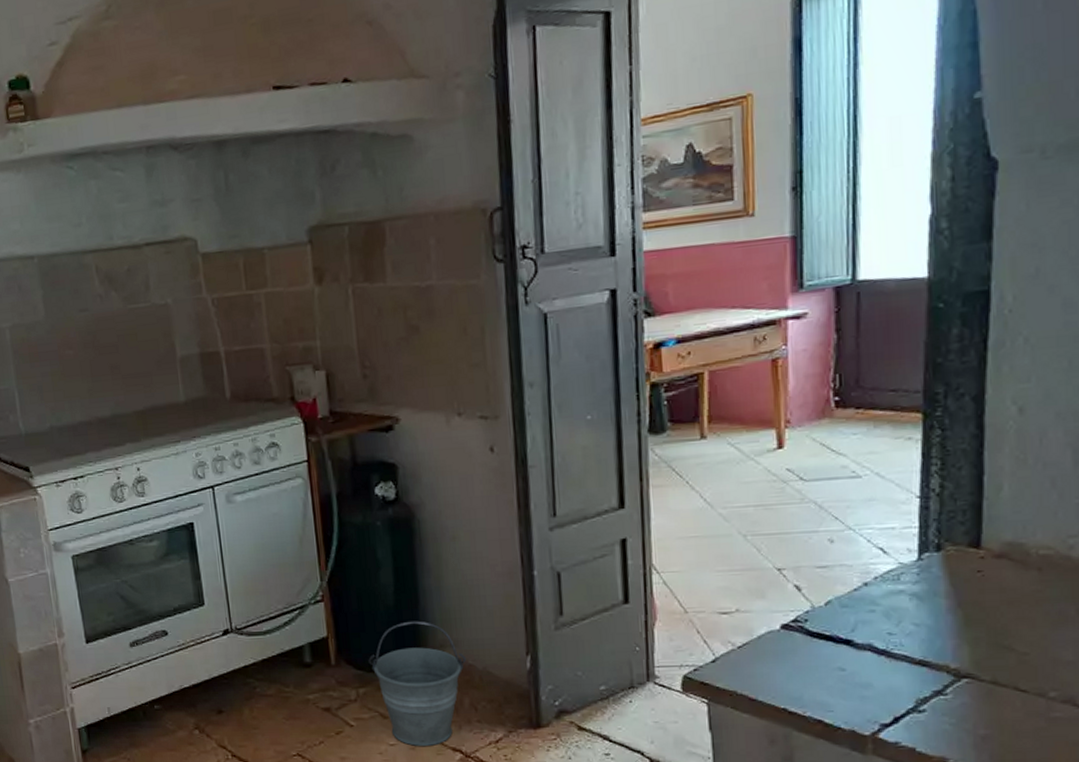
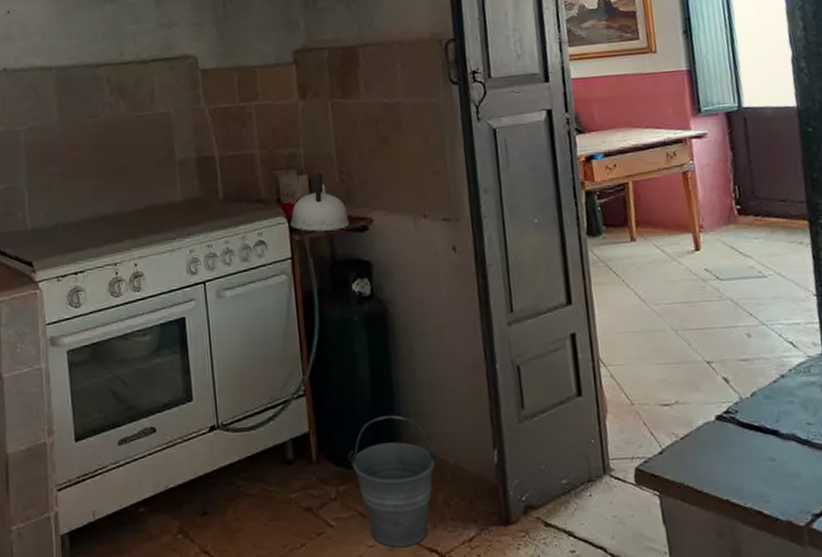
kettle: none [305,367,374,433] -> present [290,172,351,232]

